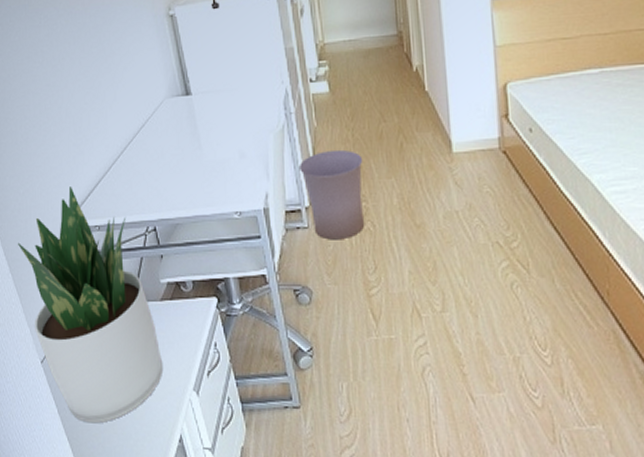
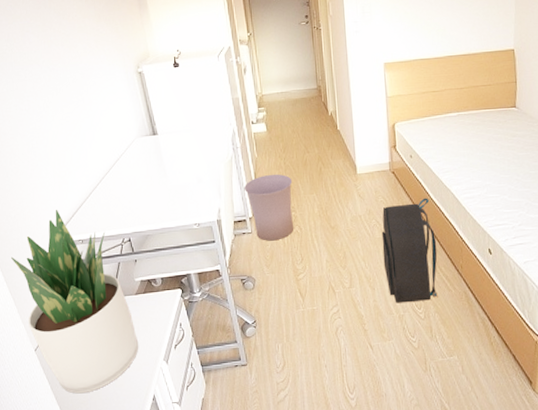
backpack: none [487,189,572,340] -> present [381,198,438,303]

